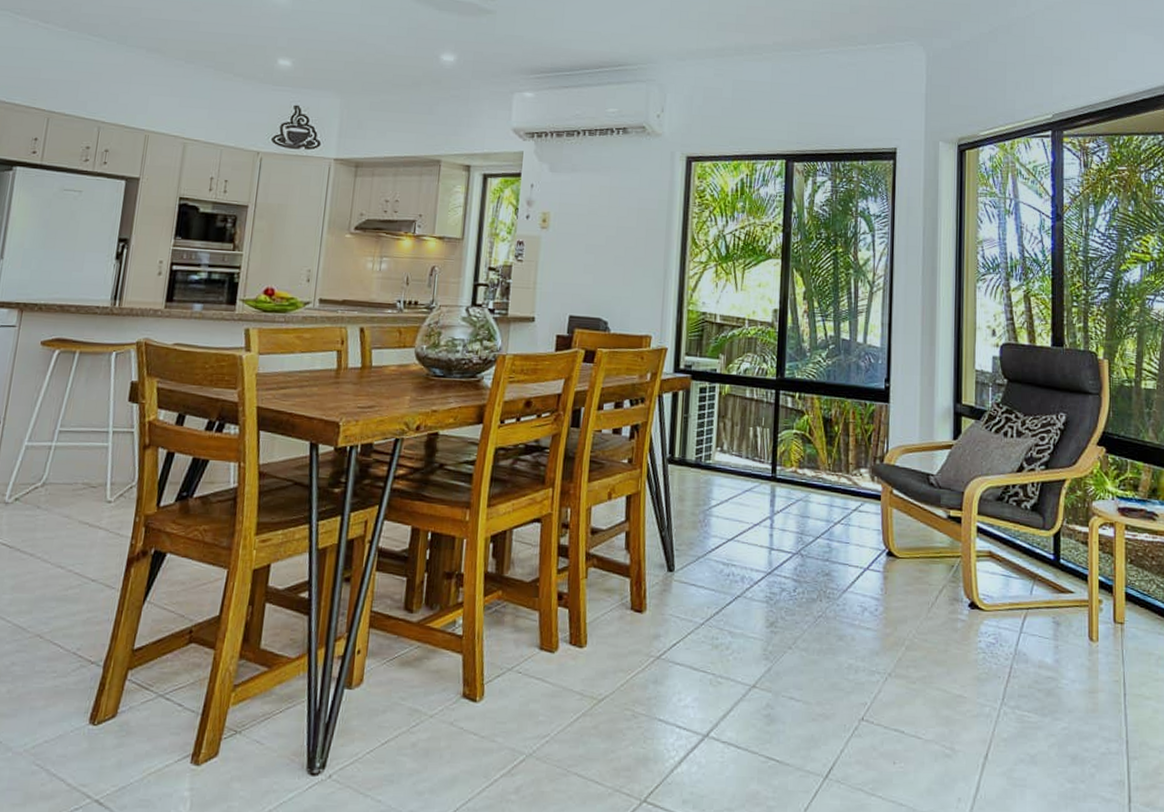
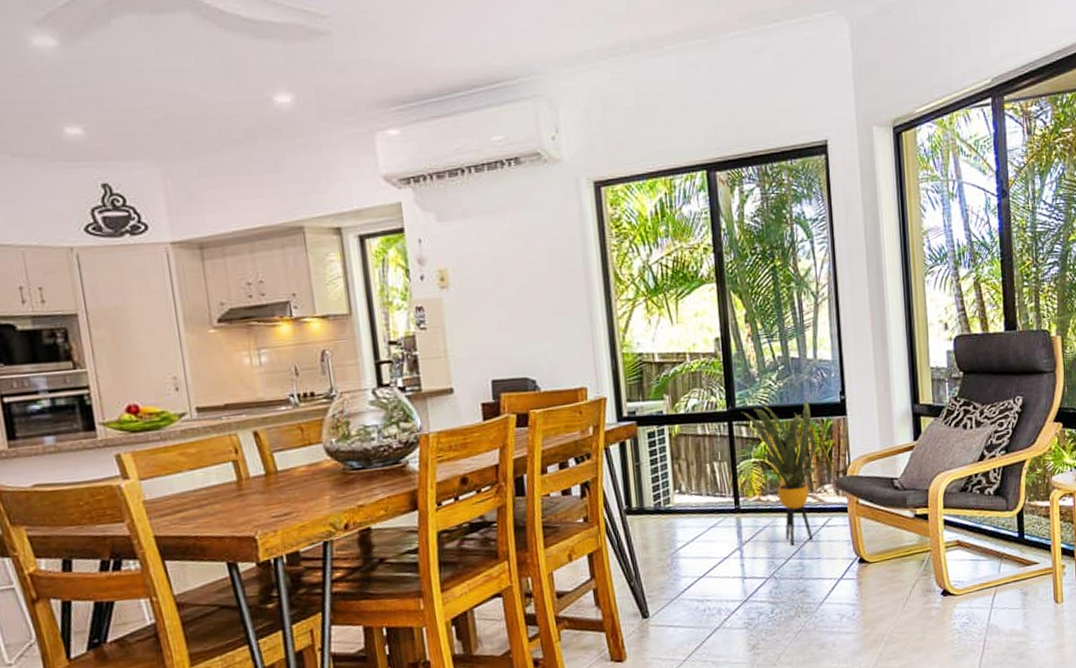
house plant: none [789,378,875,525] -> present [741,399,836,546]

